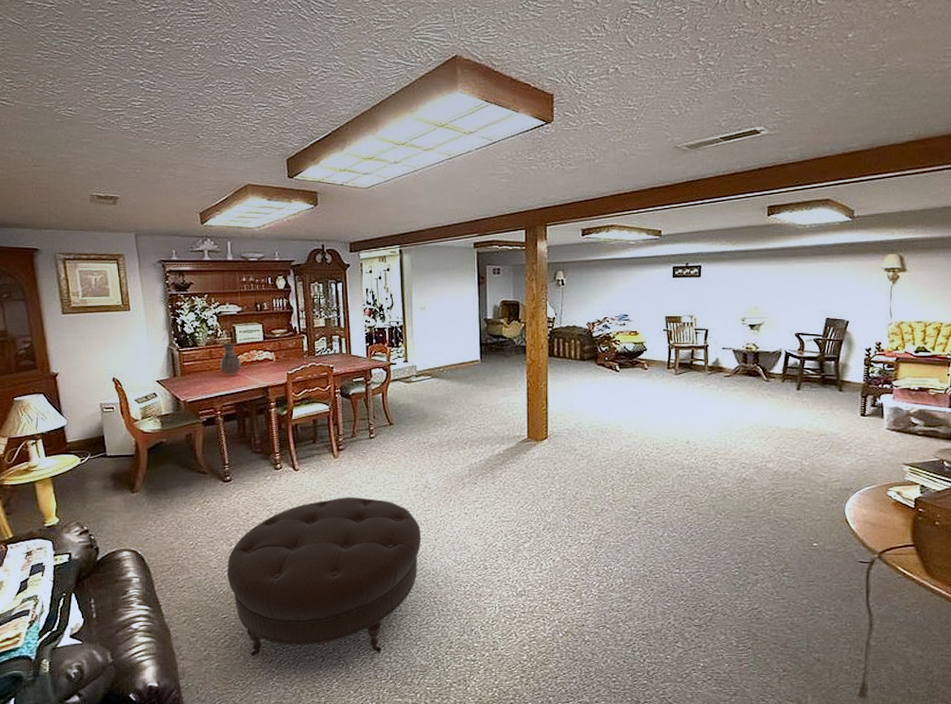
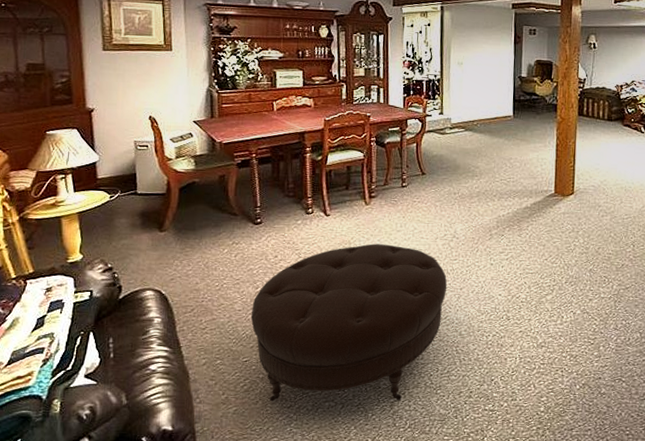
vase: present [219,342,242,378] -> none [257,87,280,122]

